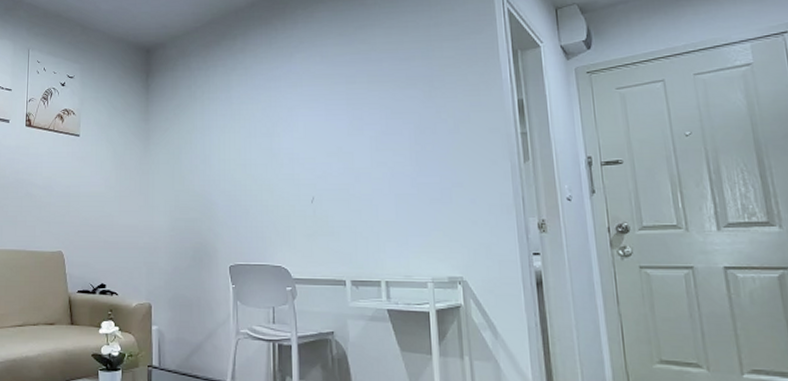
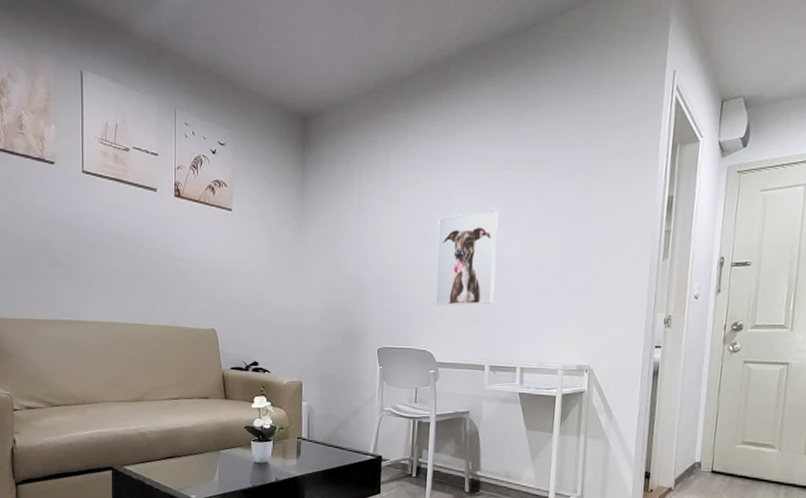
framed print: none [283,121,348,219] -> present [435,209,499,306]

